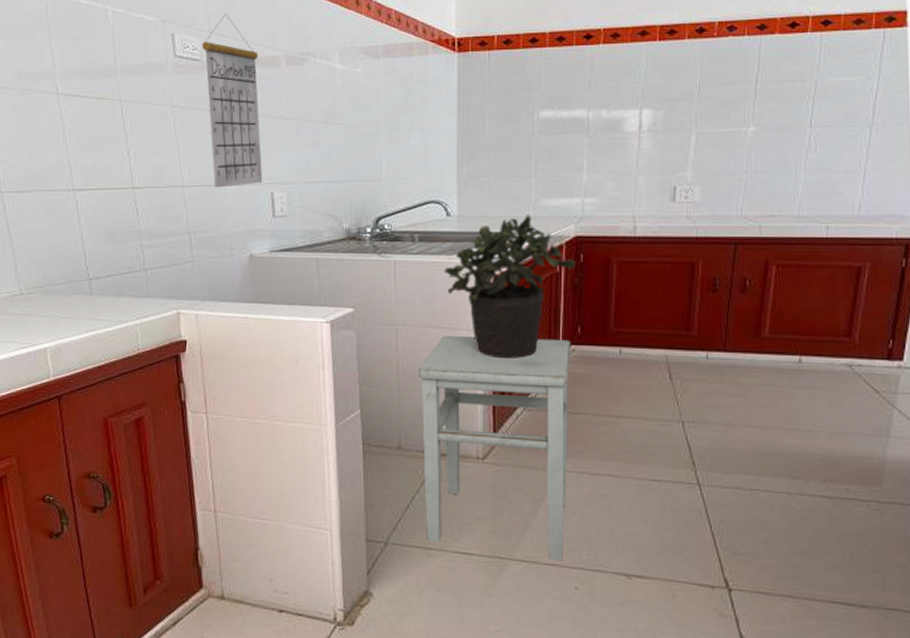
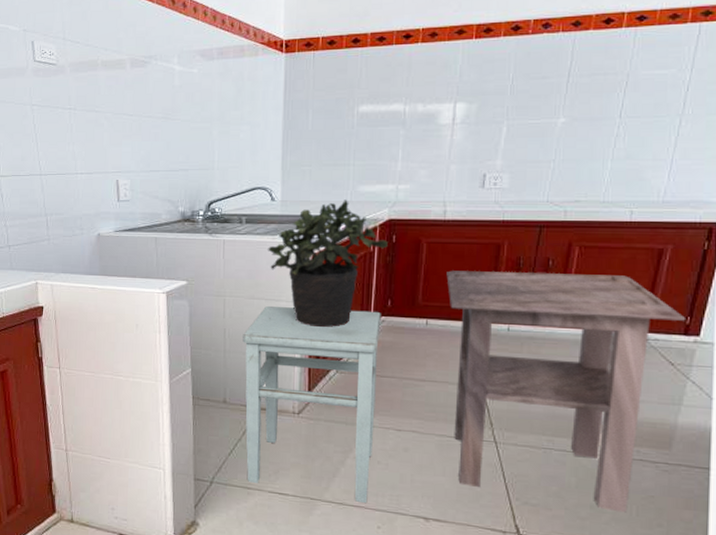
calendar: present [202,13,263,188] -> none [58,22,110,176]
side table: none [639,293,889,559] -> present [446,270,686,513]

